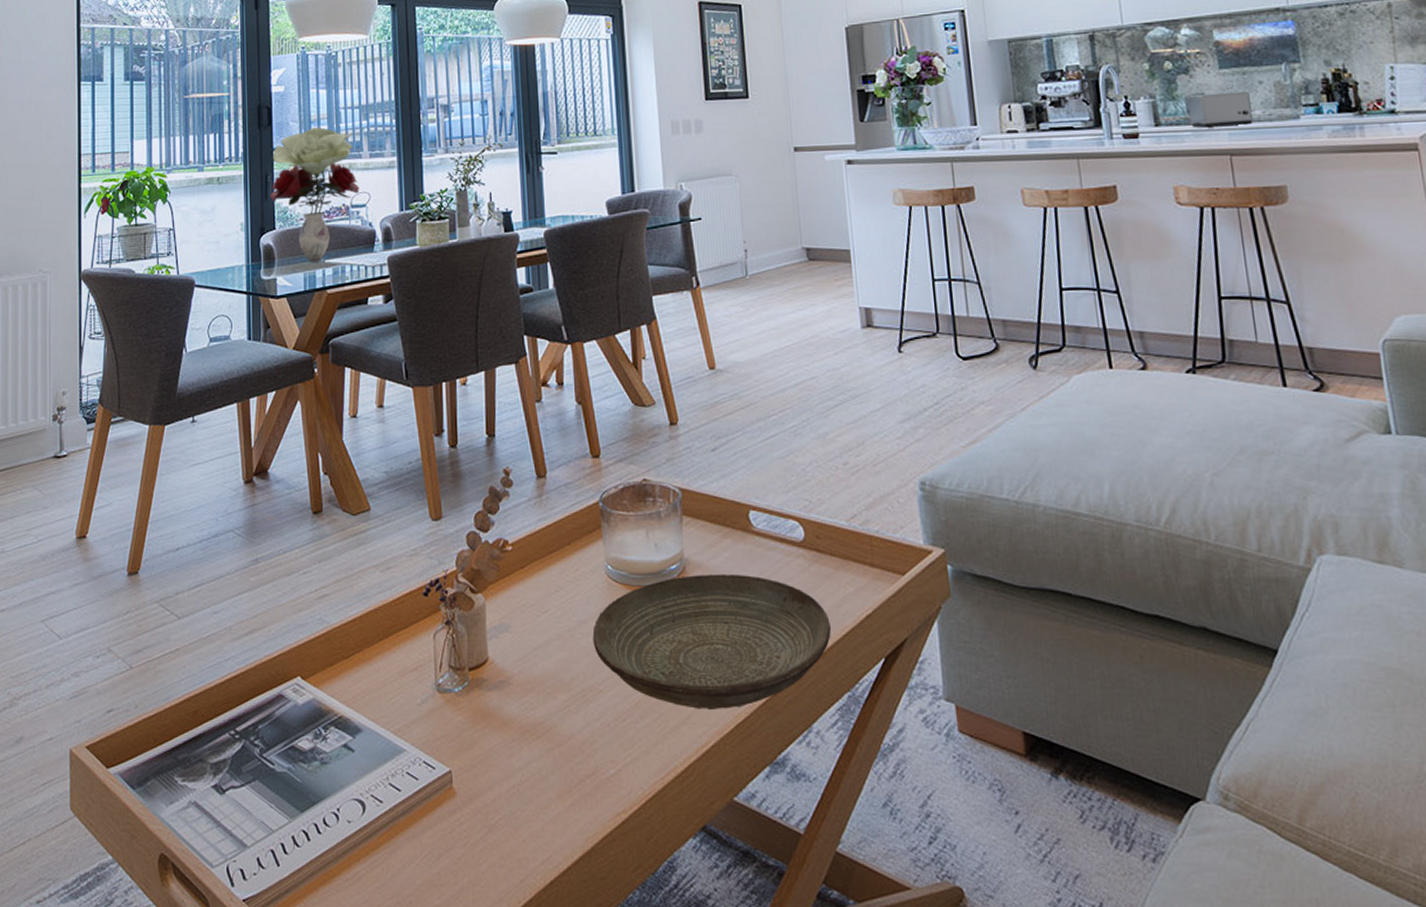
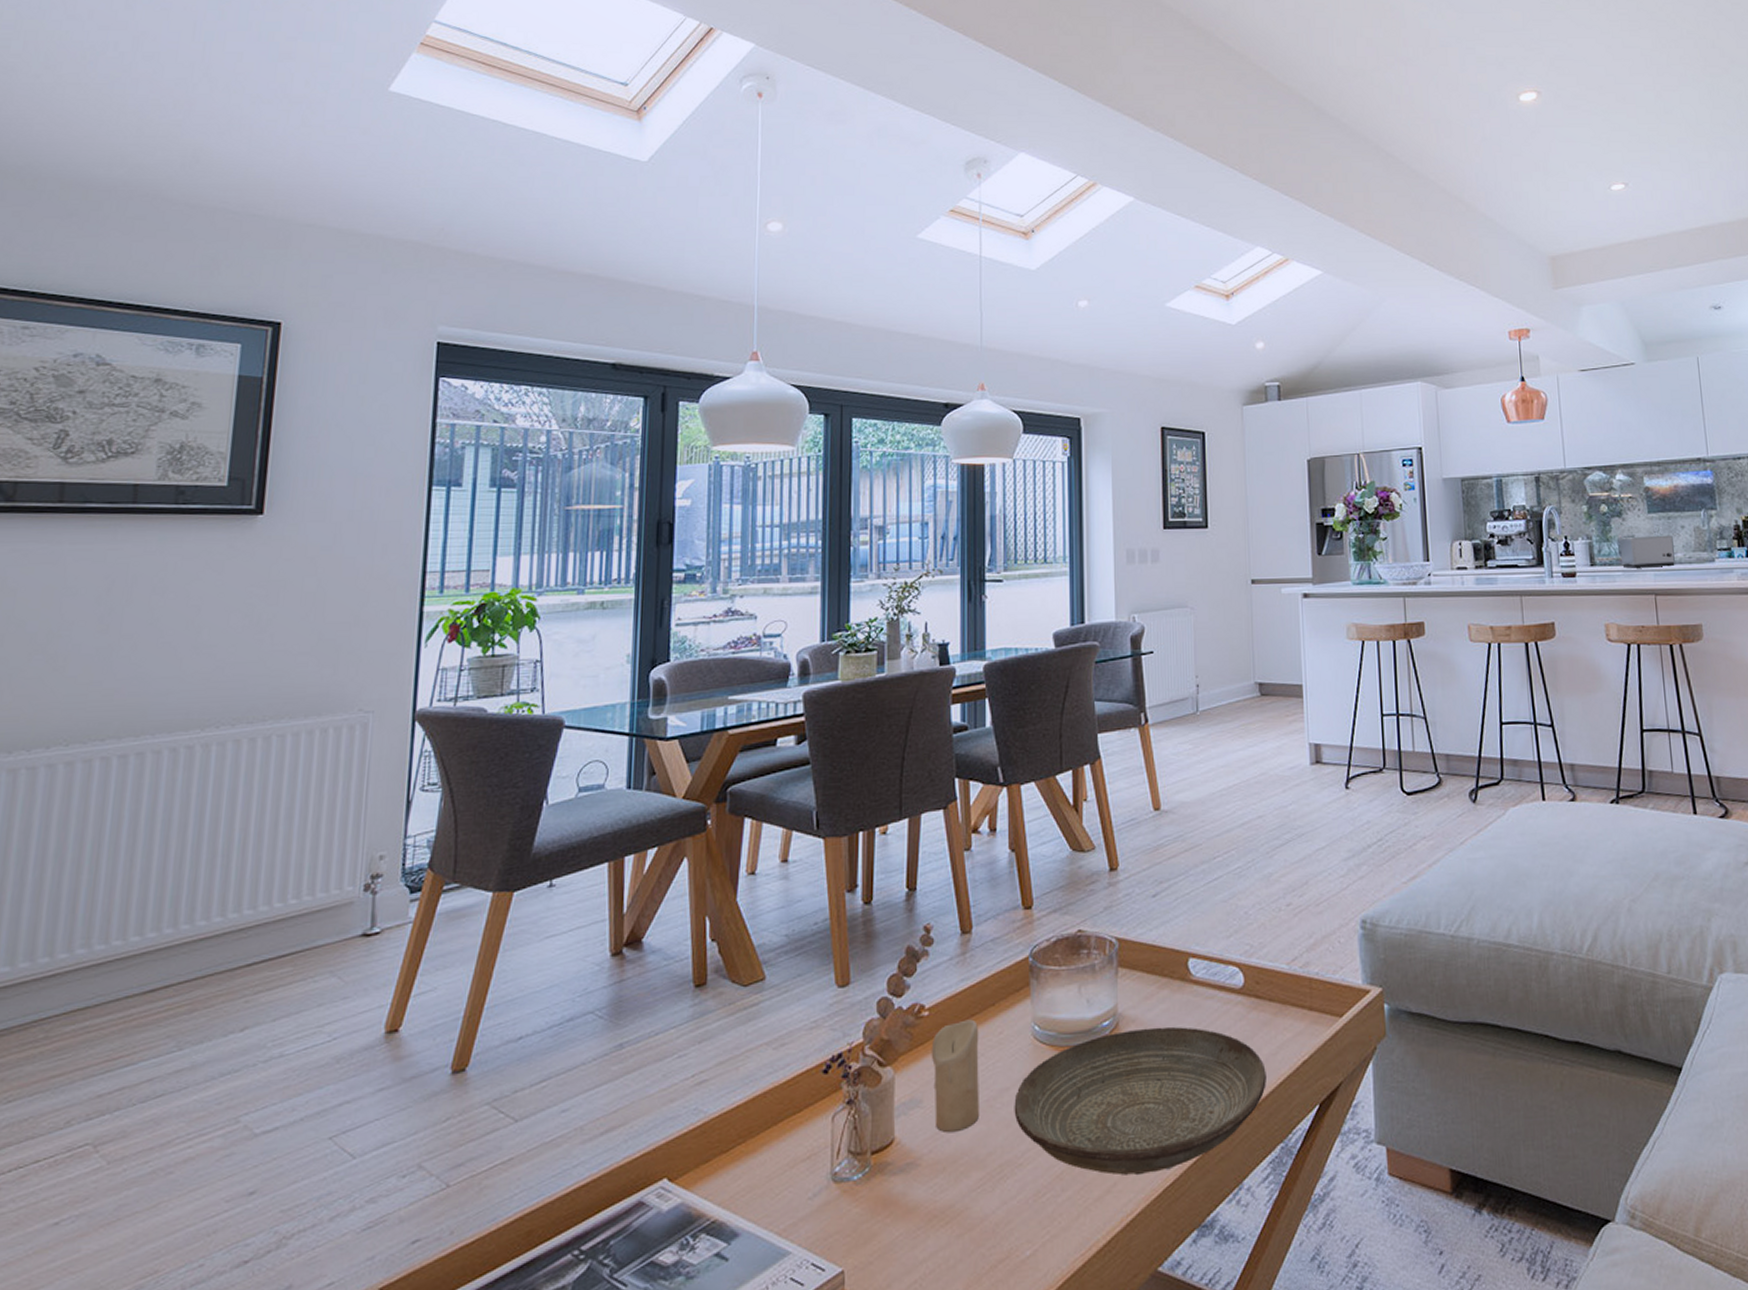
flower bouquet: present [270,127,359,263] -> none [666,547,775,699]
candle: none [516,556,562,657] -> present [931,1019,979,1133]

